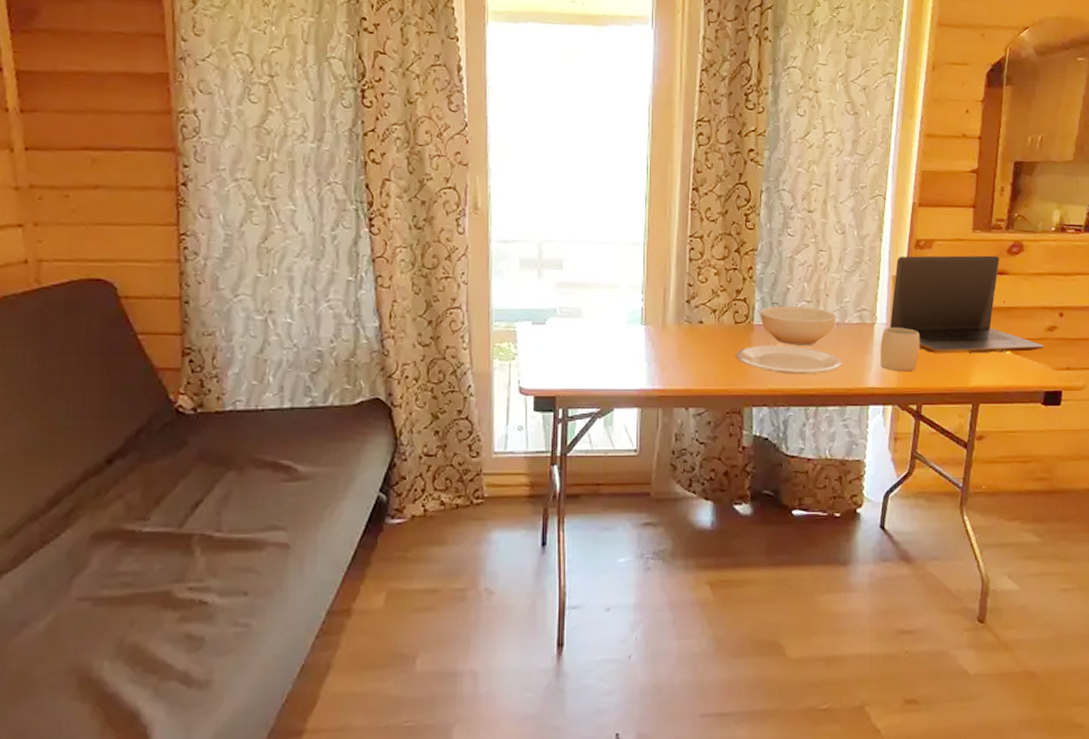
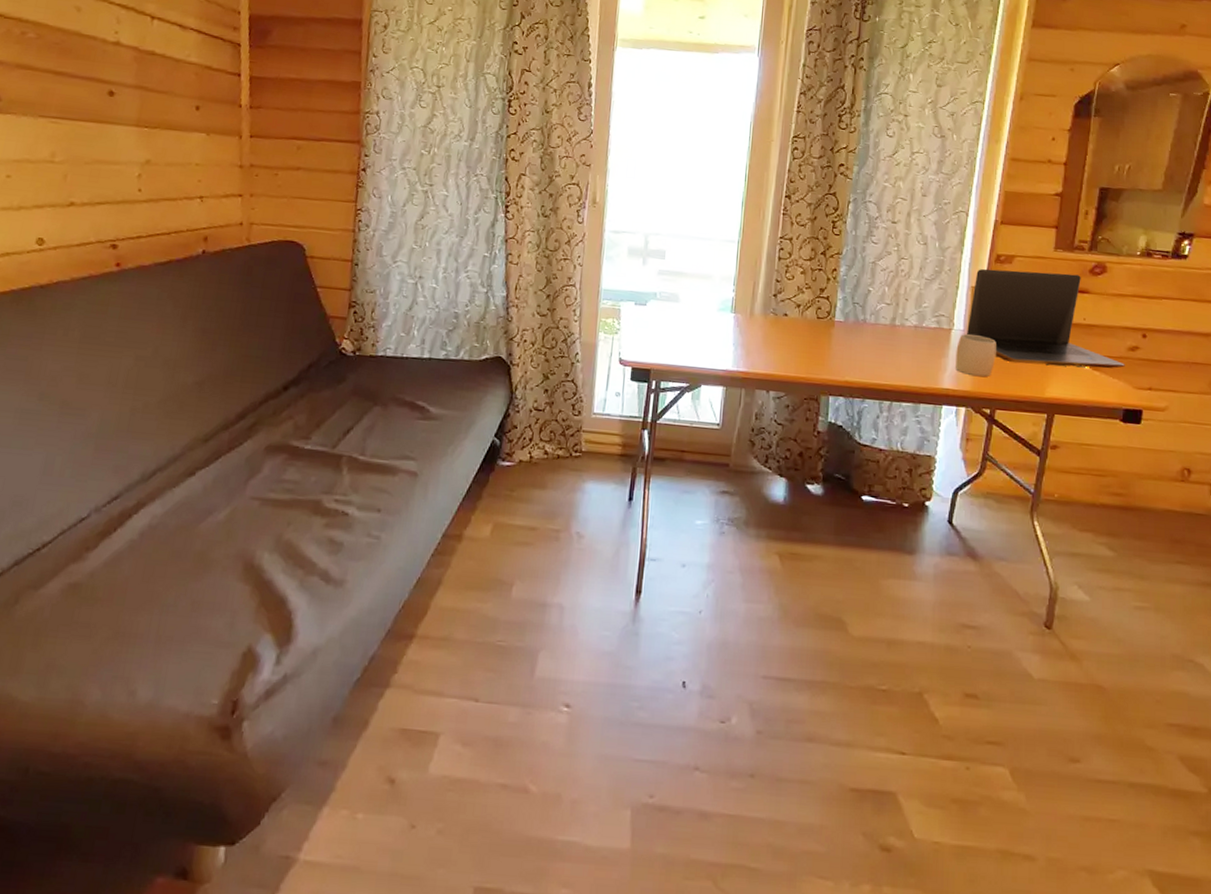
plate: present [736,345,842,375] -> none [816,340,918,371]
bowl: present [759,306,836,346] -> none [841,305,915,344]

